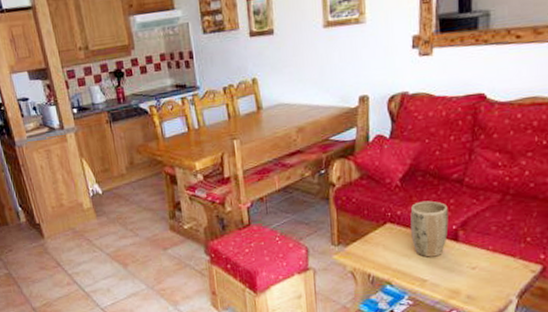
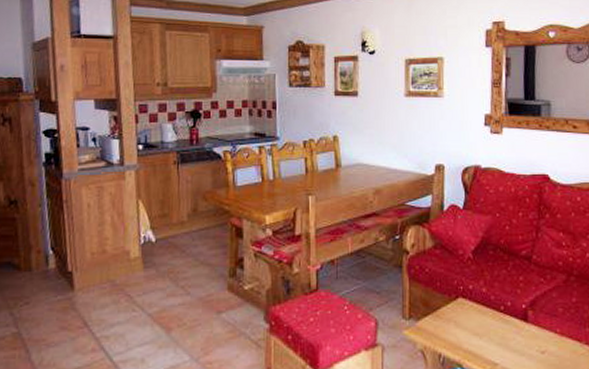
plant pot: present [410,200,449,257] -> none [482,276,518,338]

